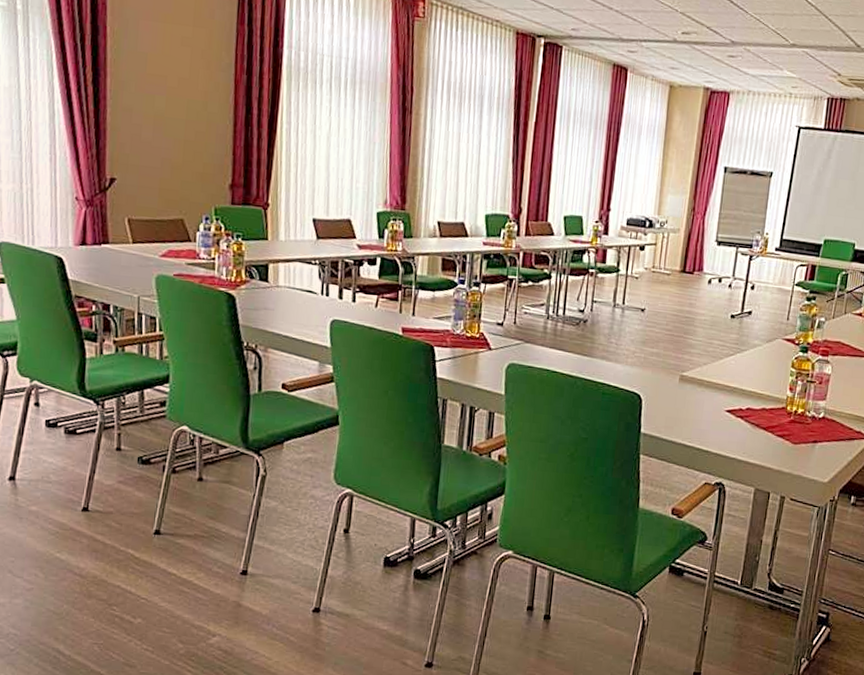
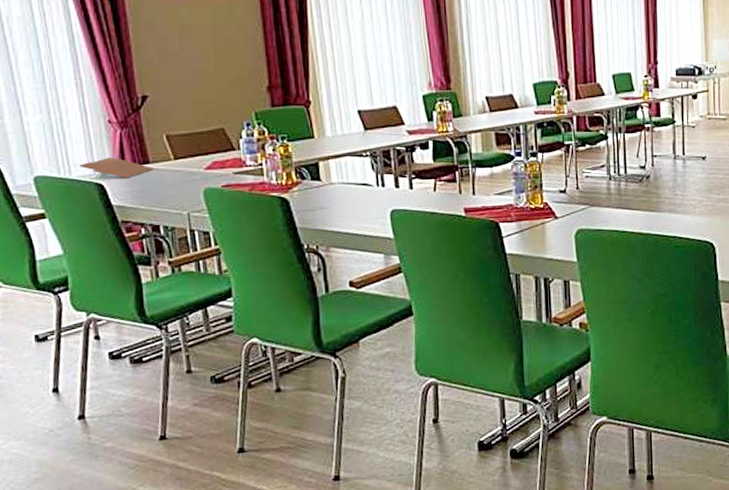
papers: none [42,233,112,255] -> present [79,157,153,178]

